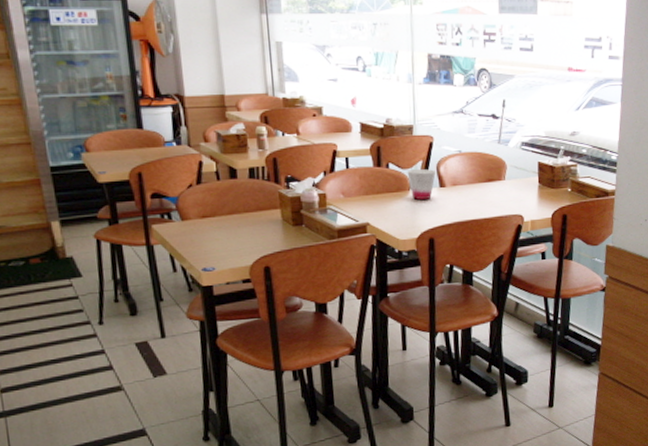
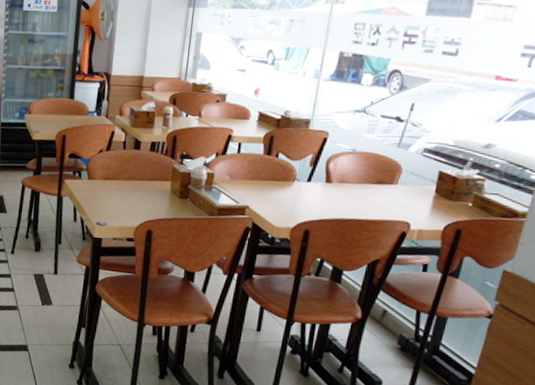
cup: present [407,168,436,201] -> none [295,161,324,193]

